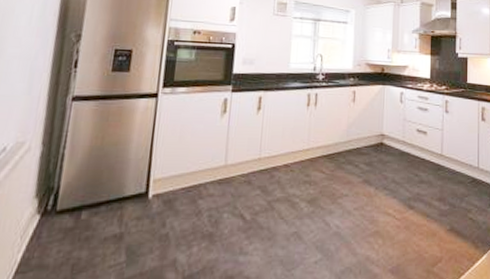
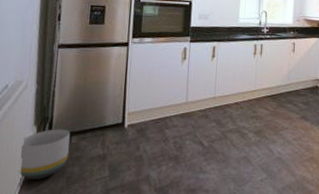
planter: none [10,202,80,269] -> present [18,129,70,179]

